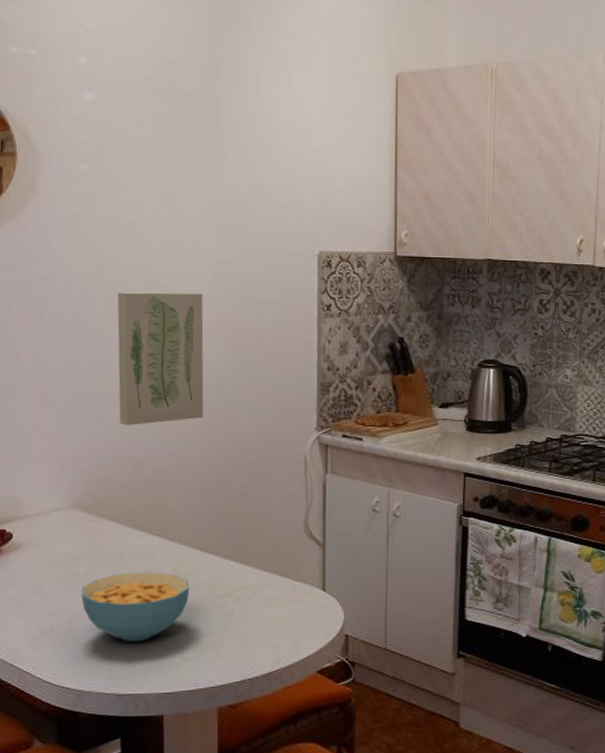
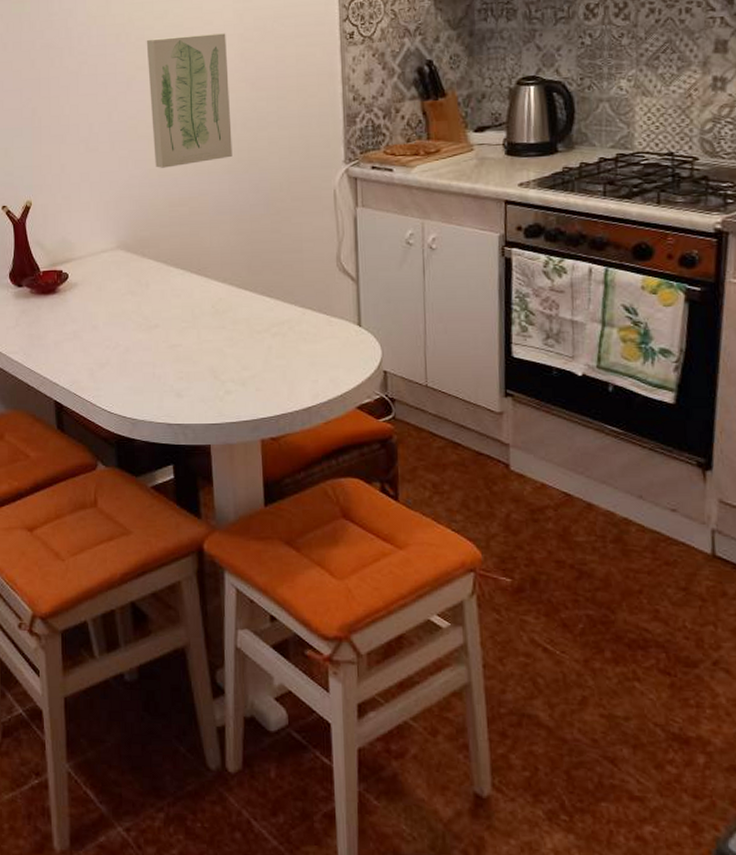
cereal bowl: present [81,571,190,643] -> none [131,308,229,375]

